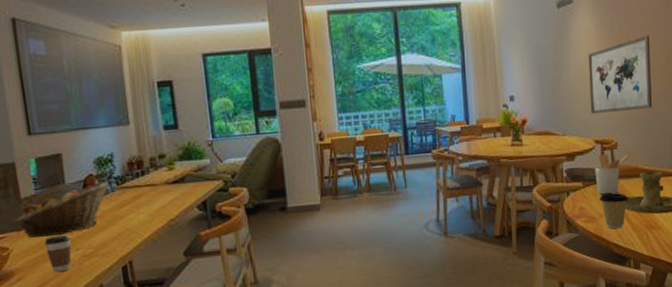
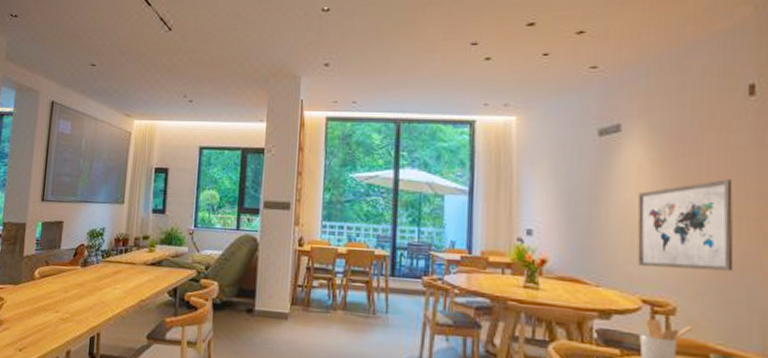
fruit basket: present [13,182,109,238] -> none [13,253,95,296]
coffee cup: present [45,234,72,273] -> none [32,295,54,330]

